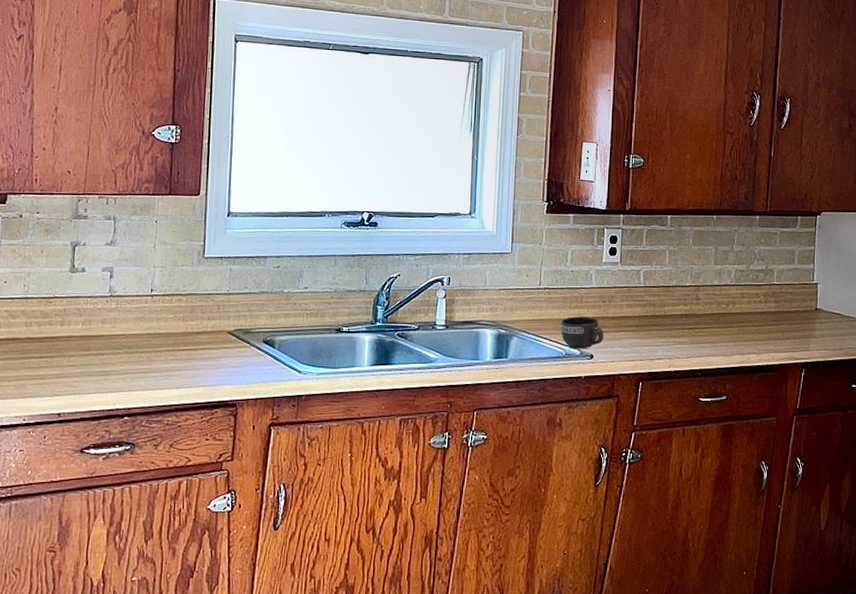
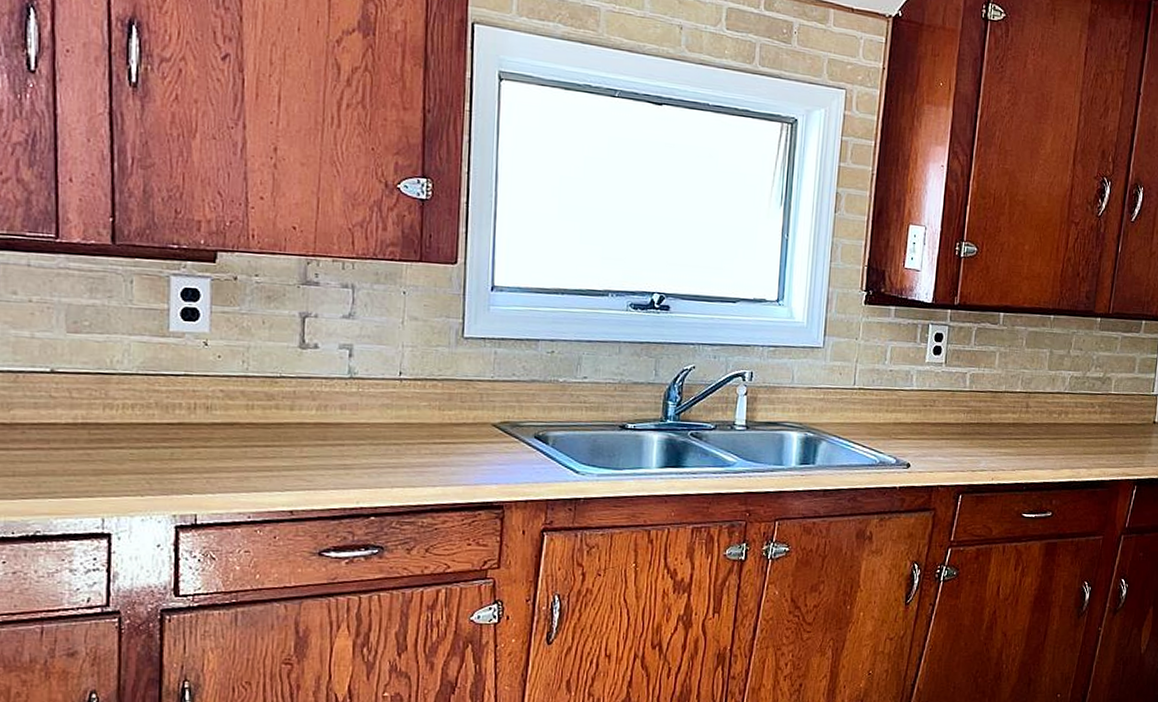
mug: present [561,316,604,349] -> none [875,421,923,457]

